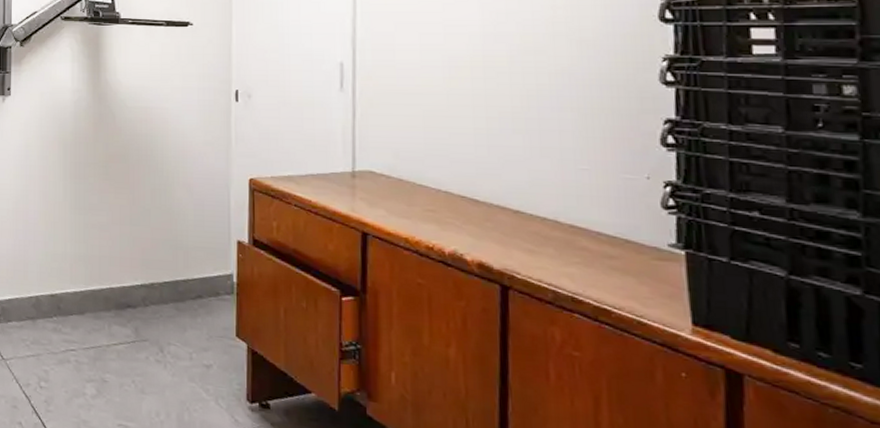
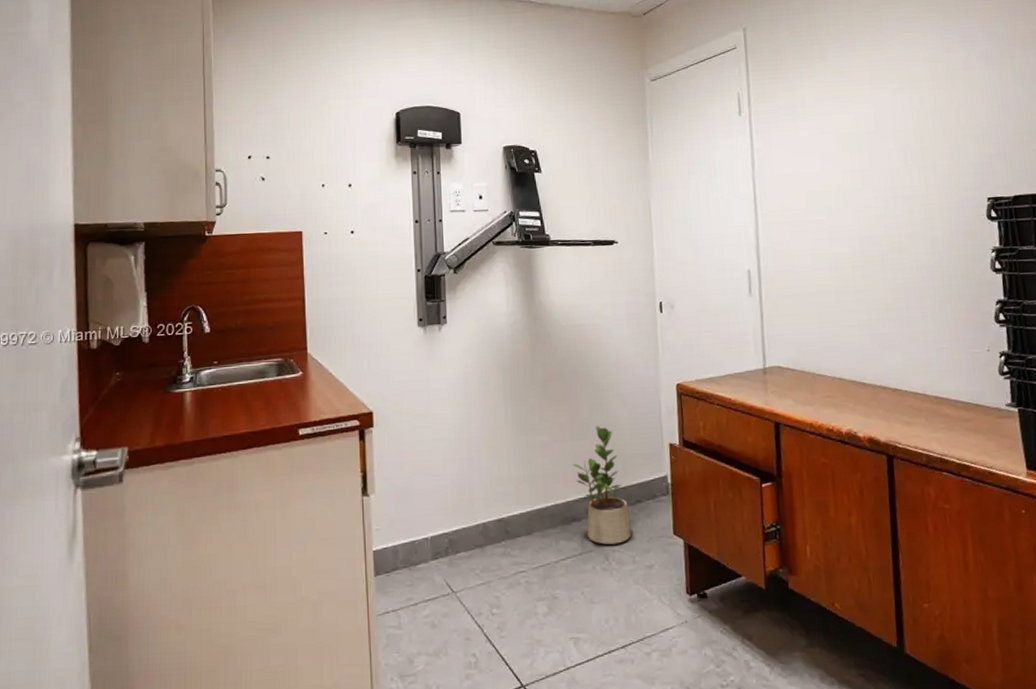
potted plant: none [130,213,190,338] -> present [572,426,632,545]

